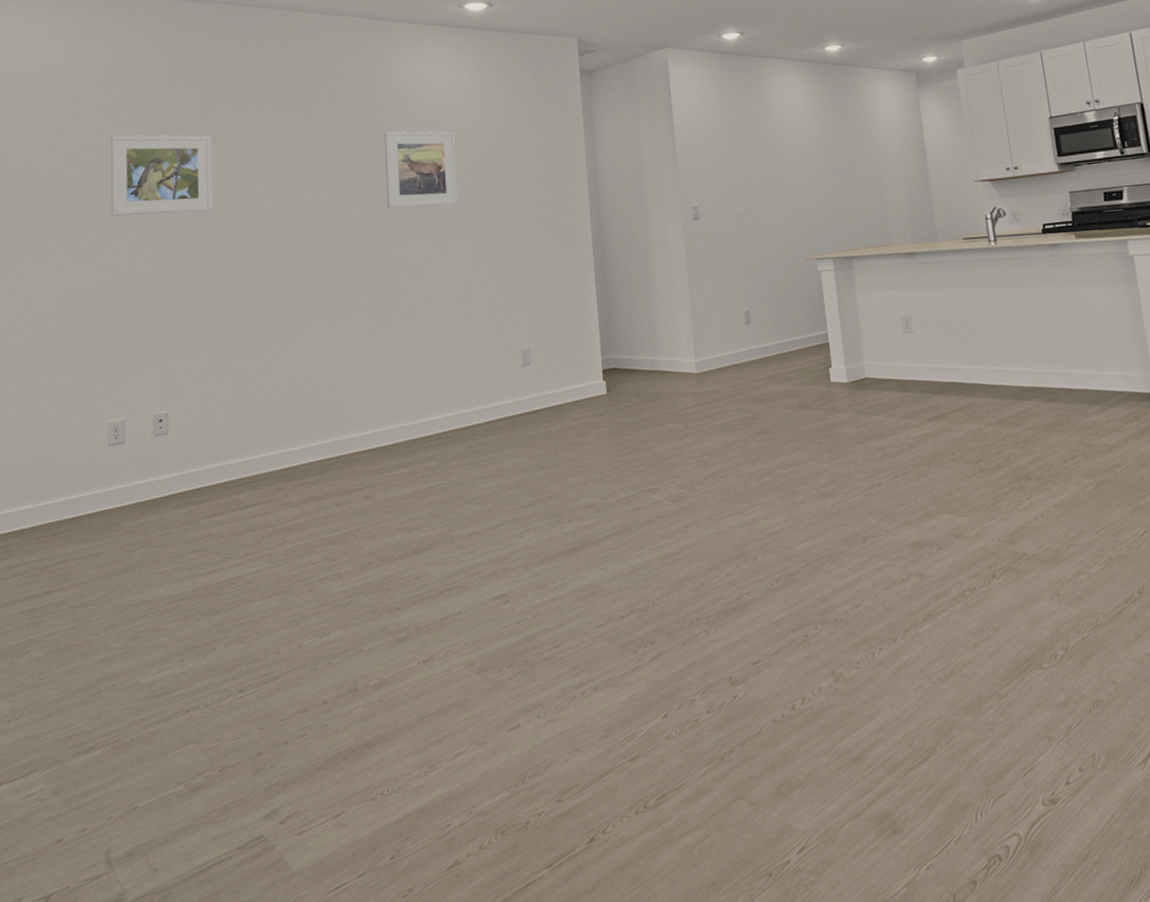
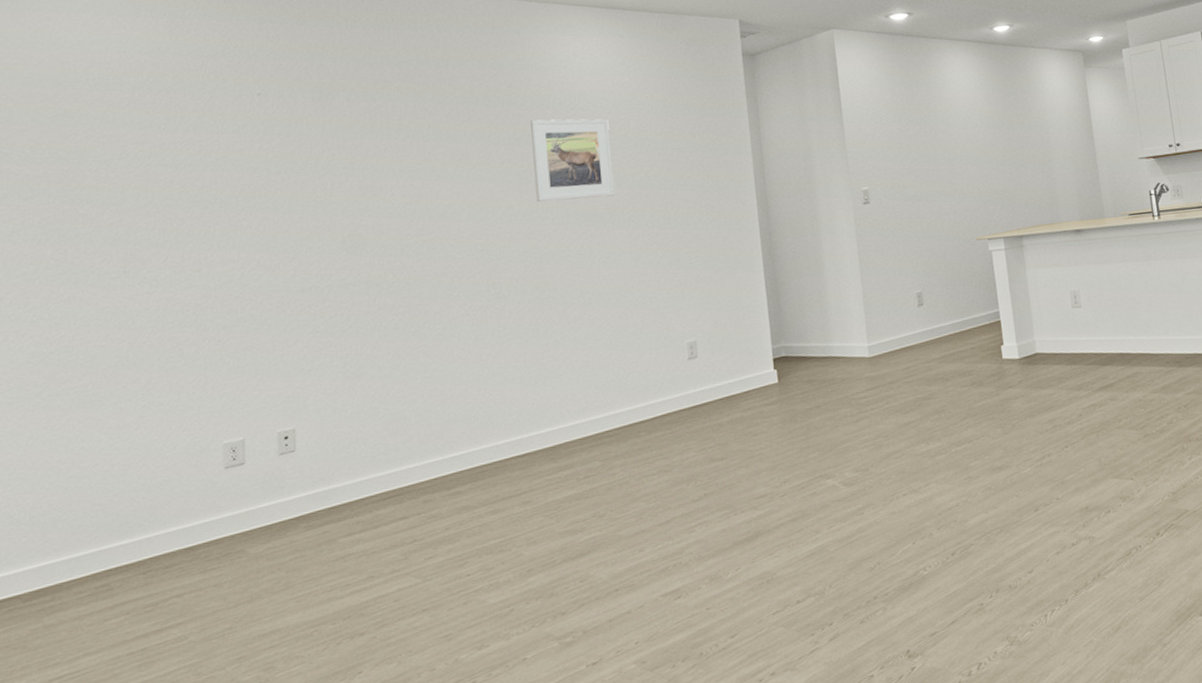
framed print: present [111,135,213,216] -> none [211,127,337,219]

